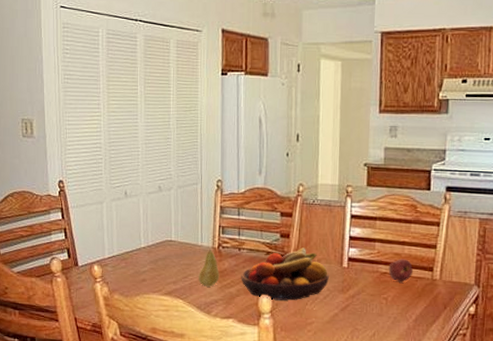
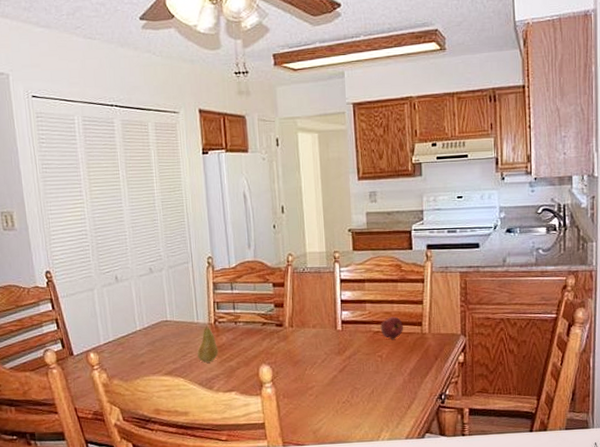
fruit bowl: present [241,247,329,301] -> none [239,315,325,369]

